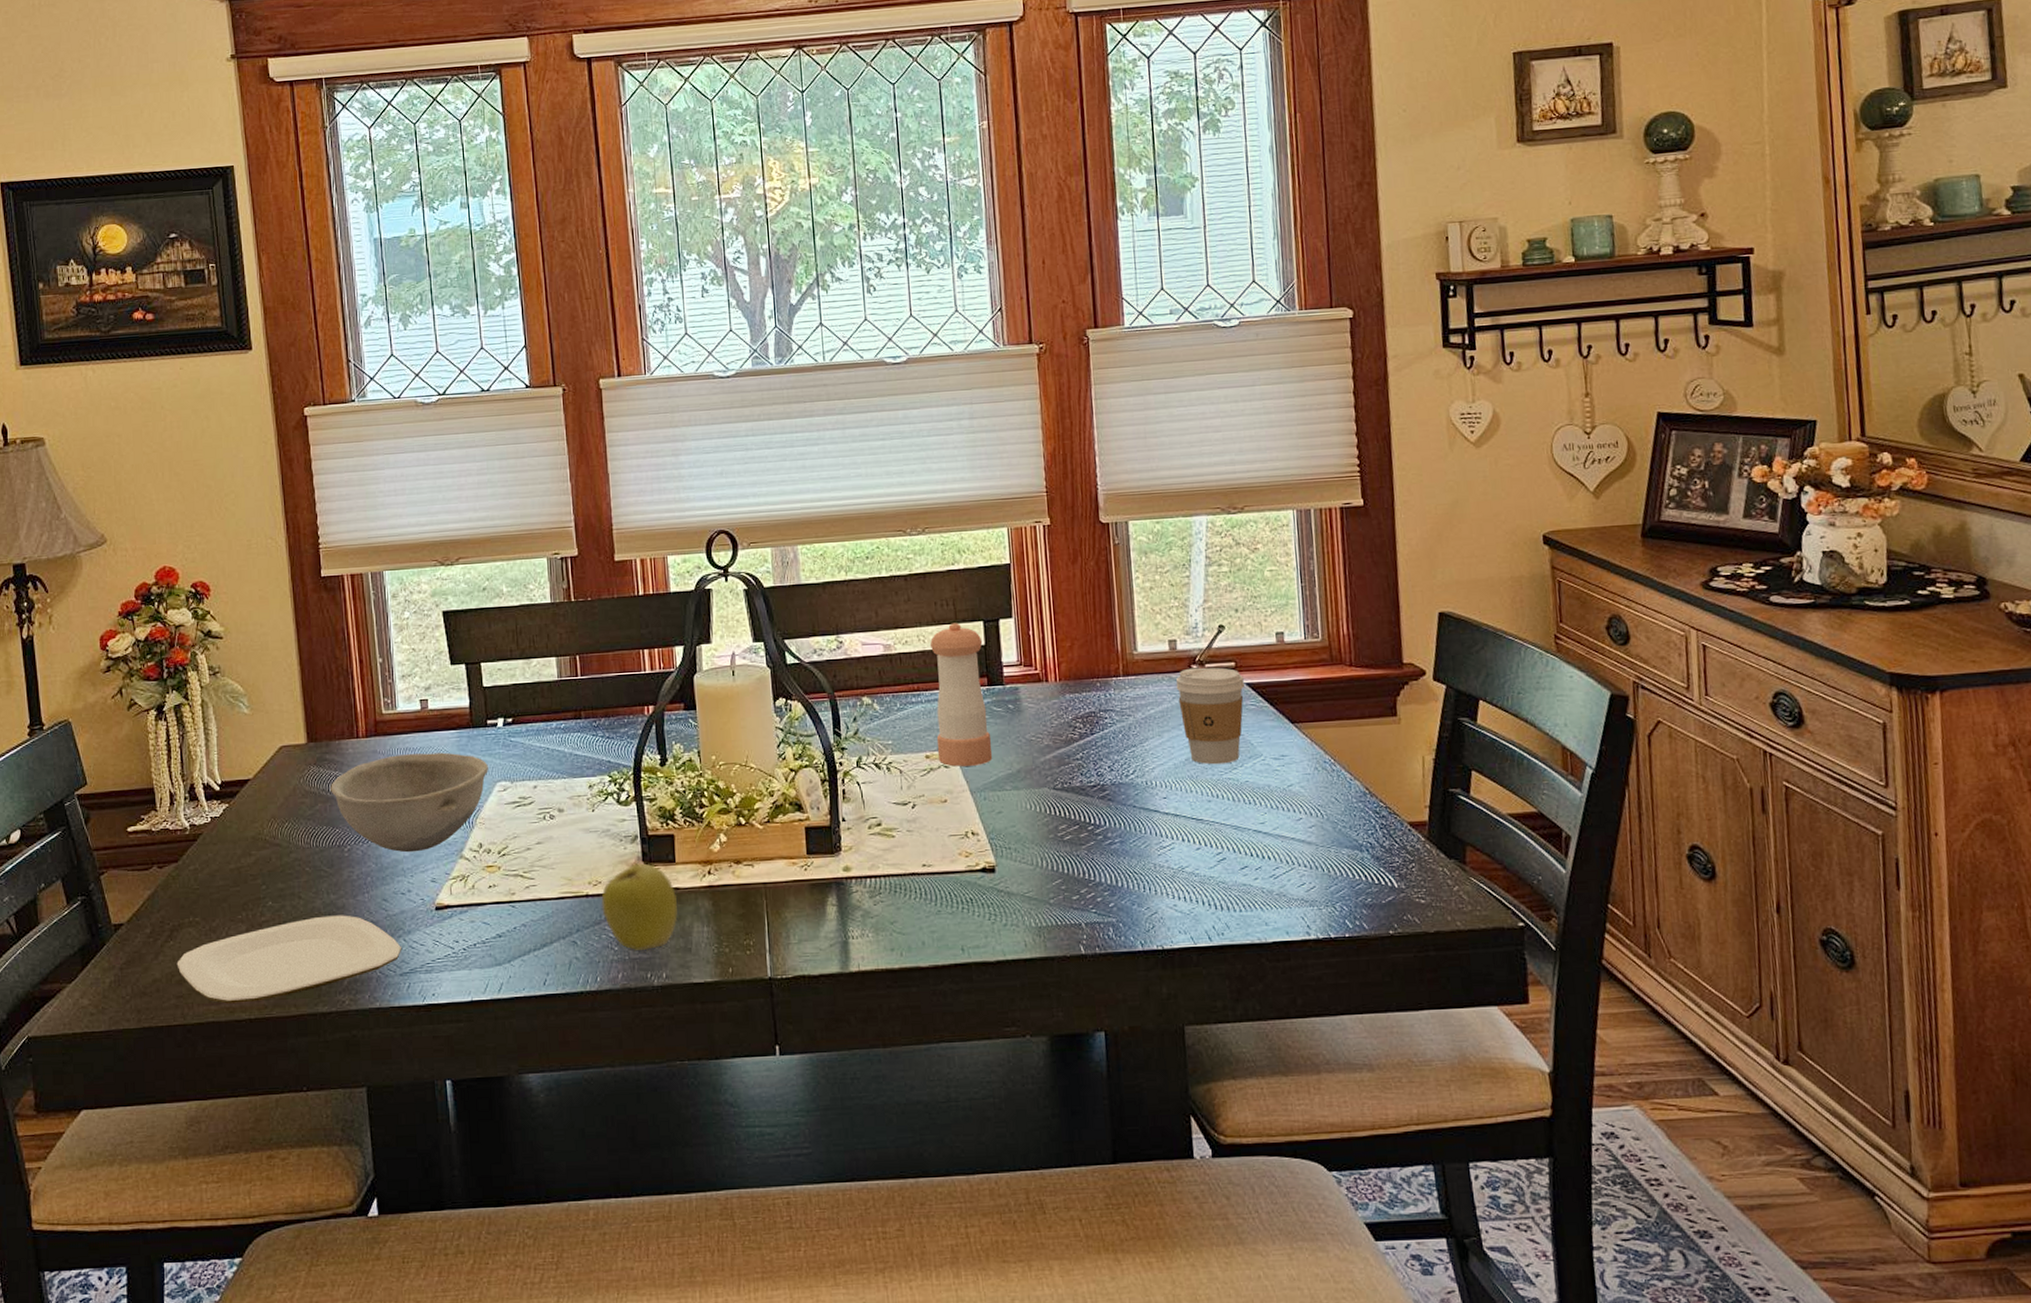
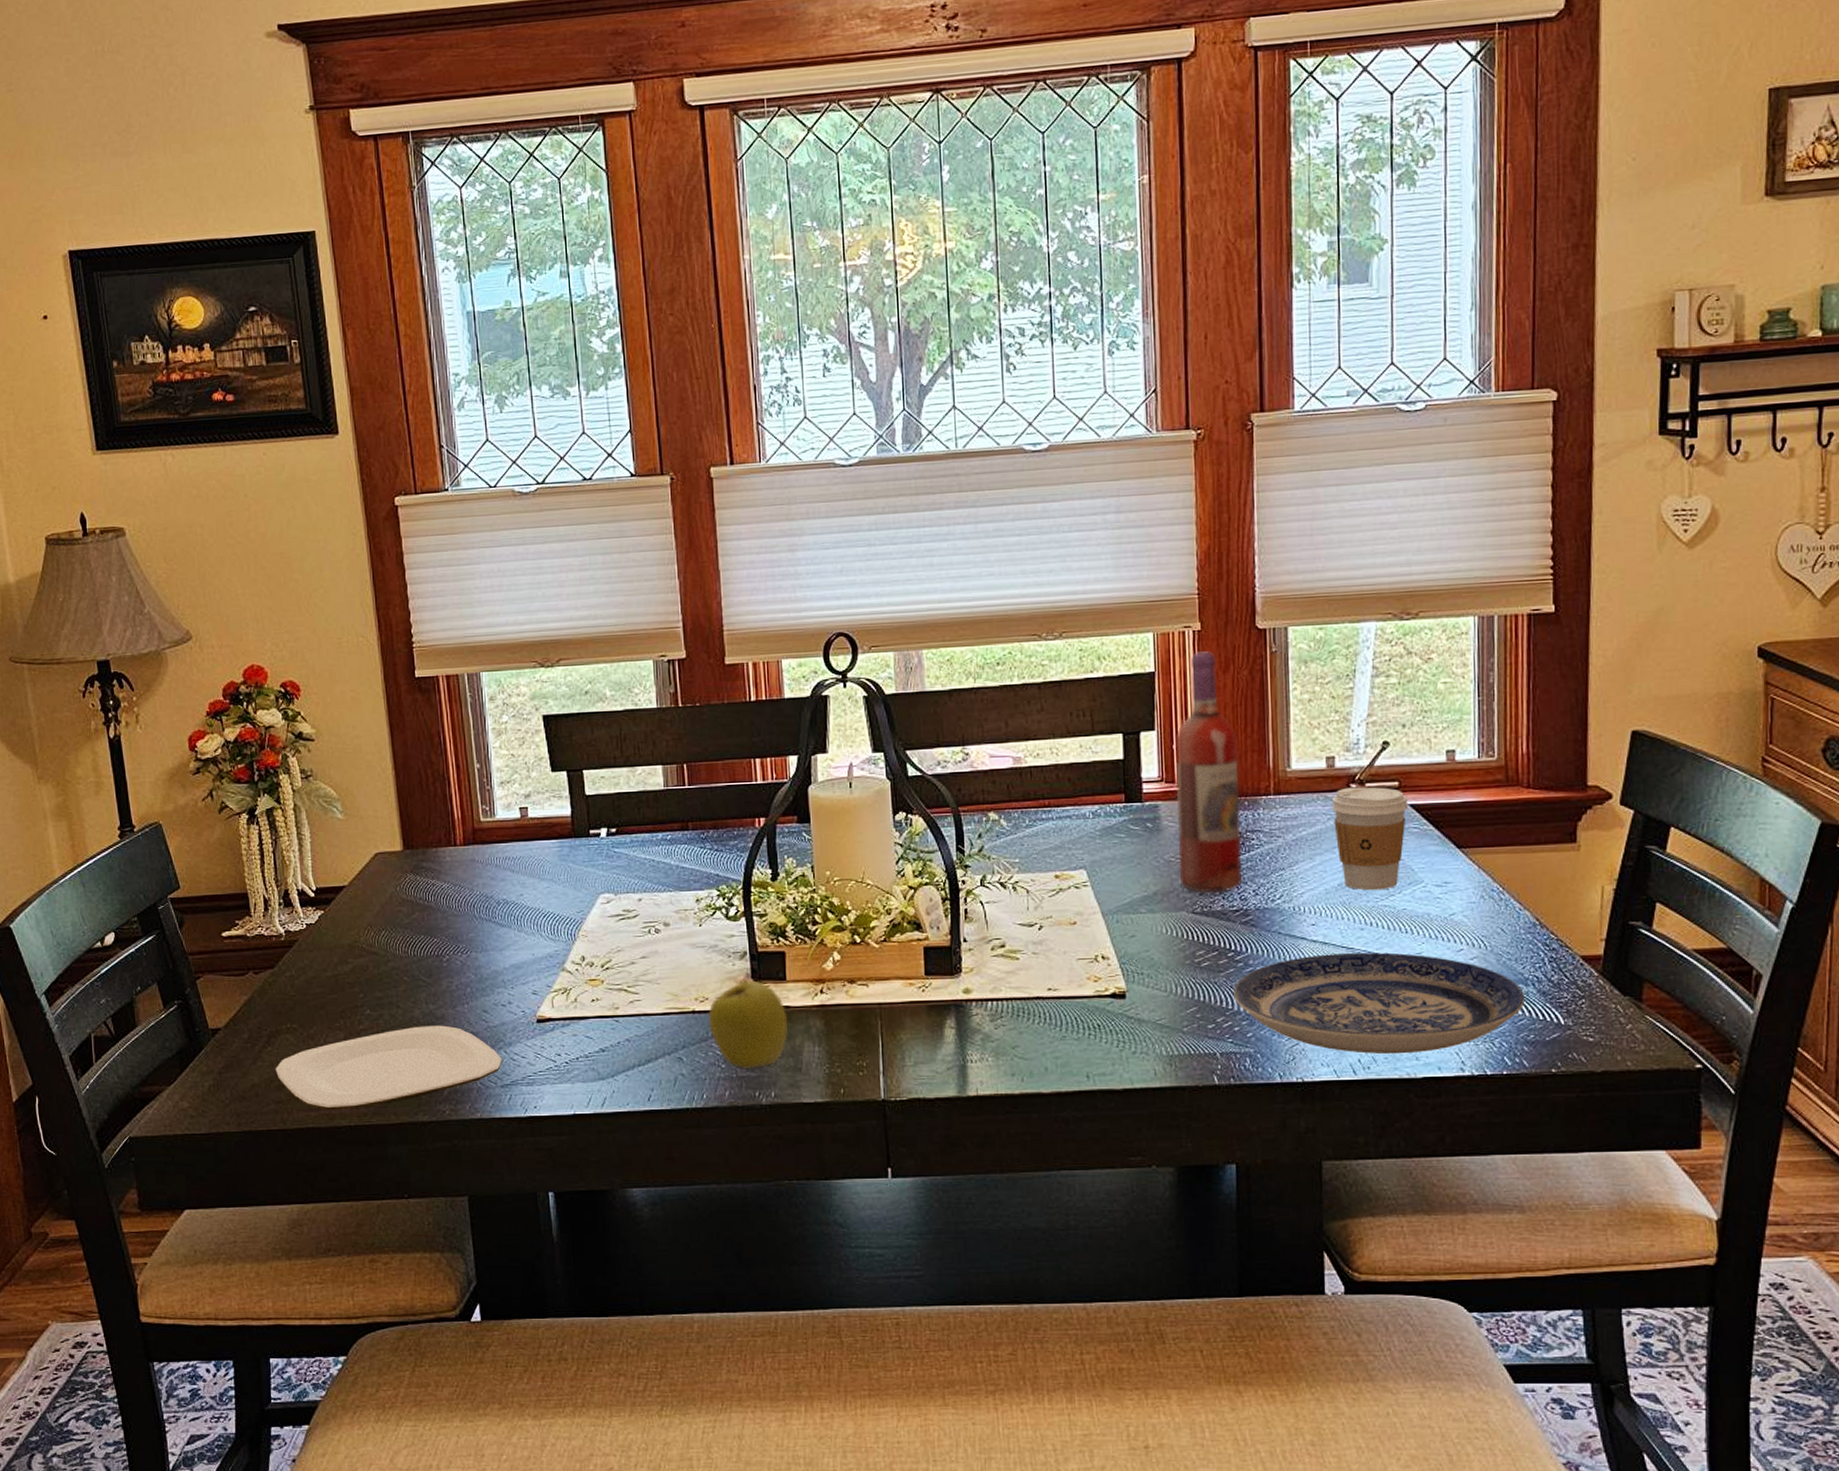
bowl: present [330,752,488,853] -> none [428,862,591,964]
pepper shaker: present [929,623,993,767] -> none [1063,735,1128,887]
wine bottle: none [1031,544,1099,770] -> present [1175,651,1243,893]
plate: none [1095,823,1362,921] -> present [1234,952,1526,1055]

